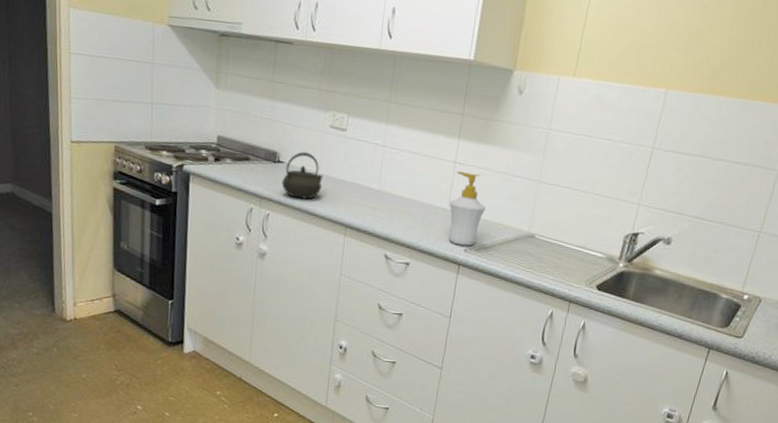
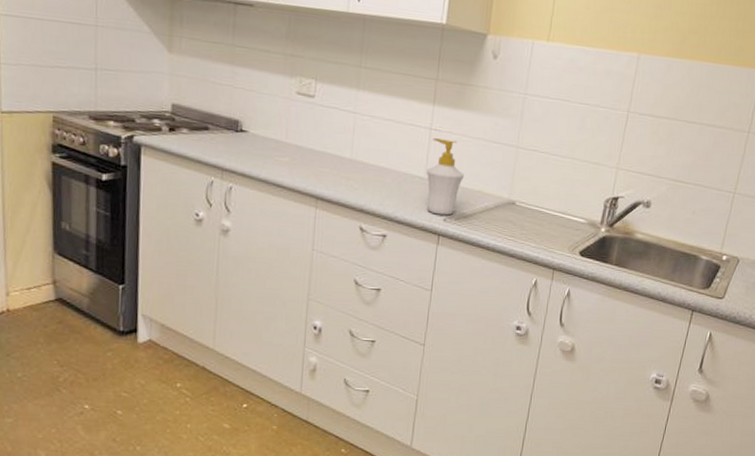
kettle: present [281,152,324,200] -> none [245,120,291,171]

